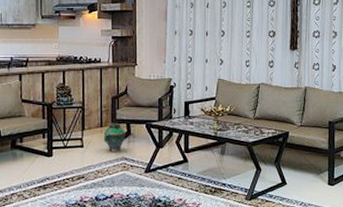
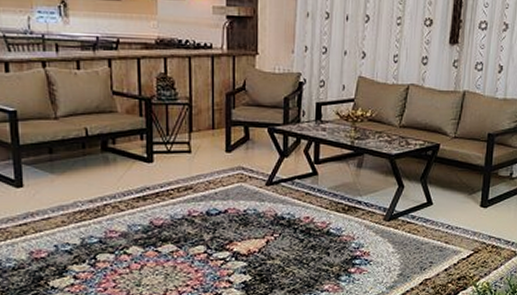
vase: present [103,122,126,153] -> none [215,124,244,161]

